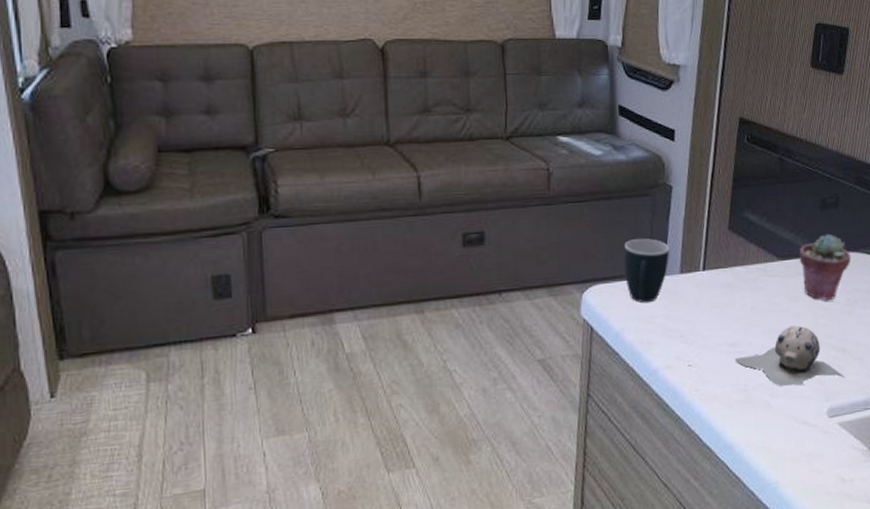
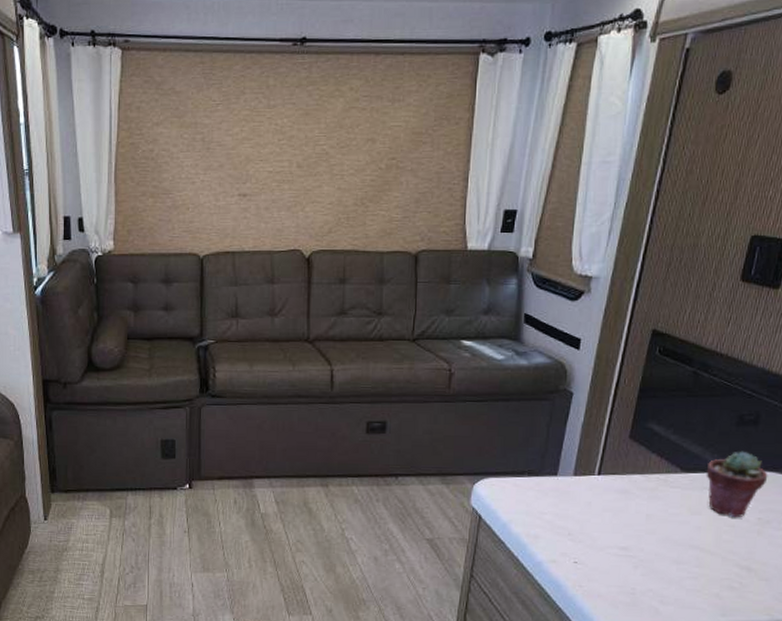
mug: present [624,238,670,303] -> none [517,440,565,500]
piggy bank: present [735,325,845,387] -> none [624,538,747,598]

